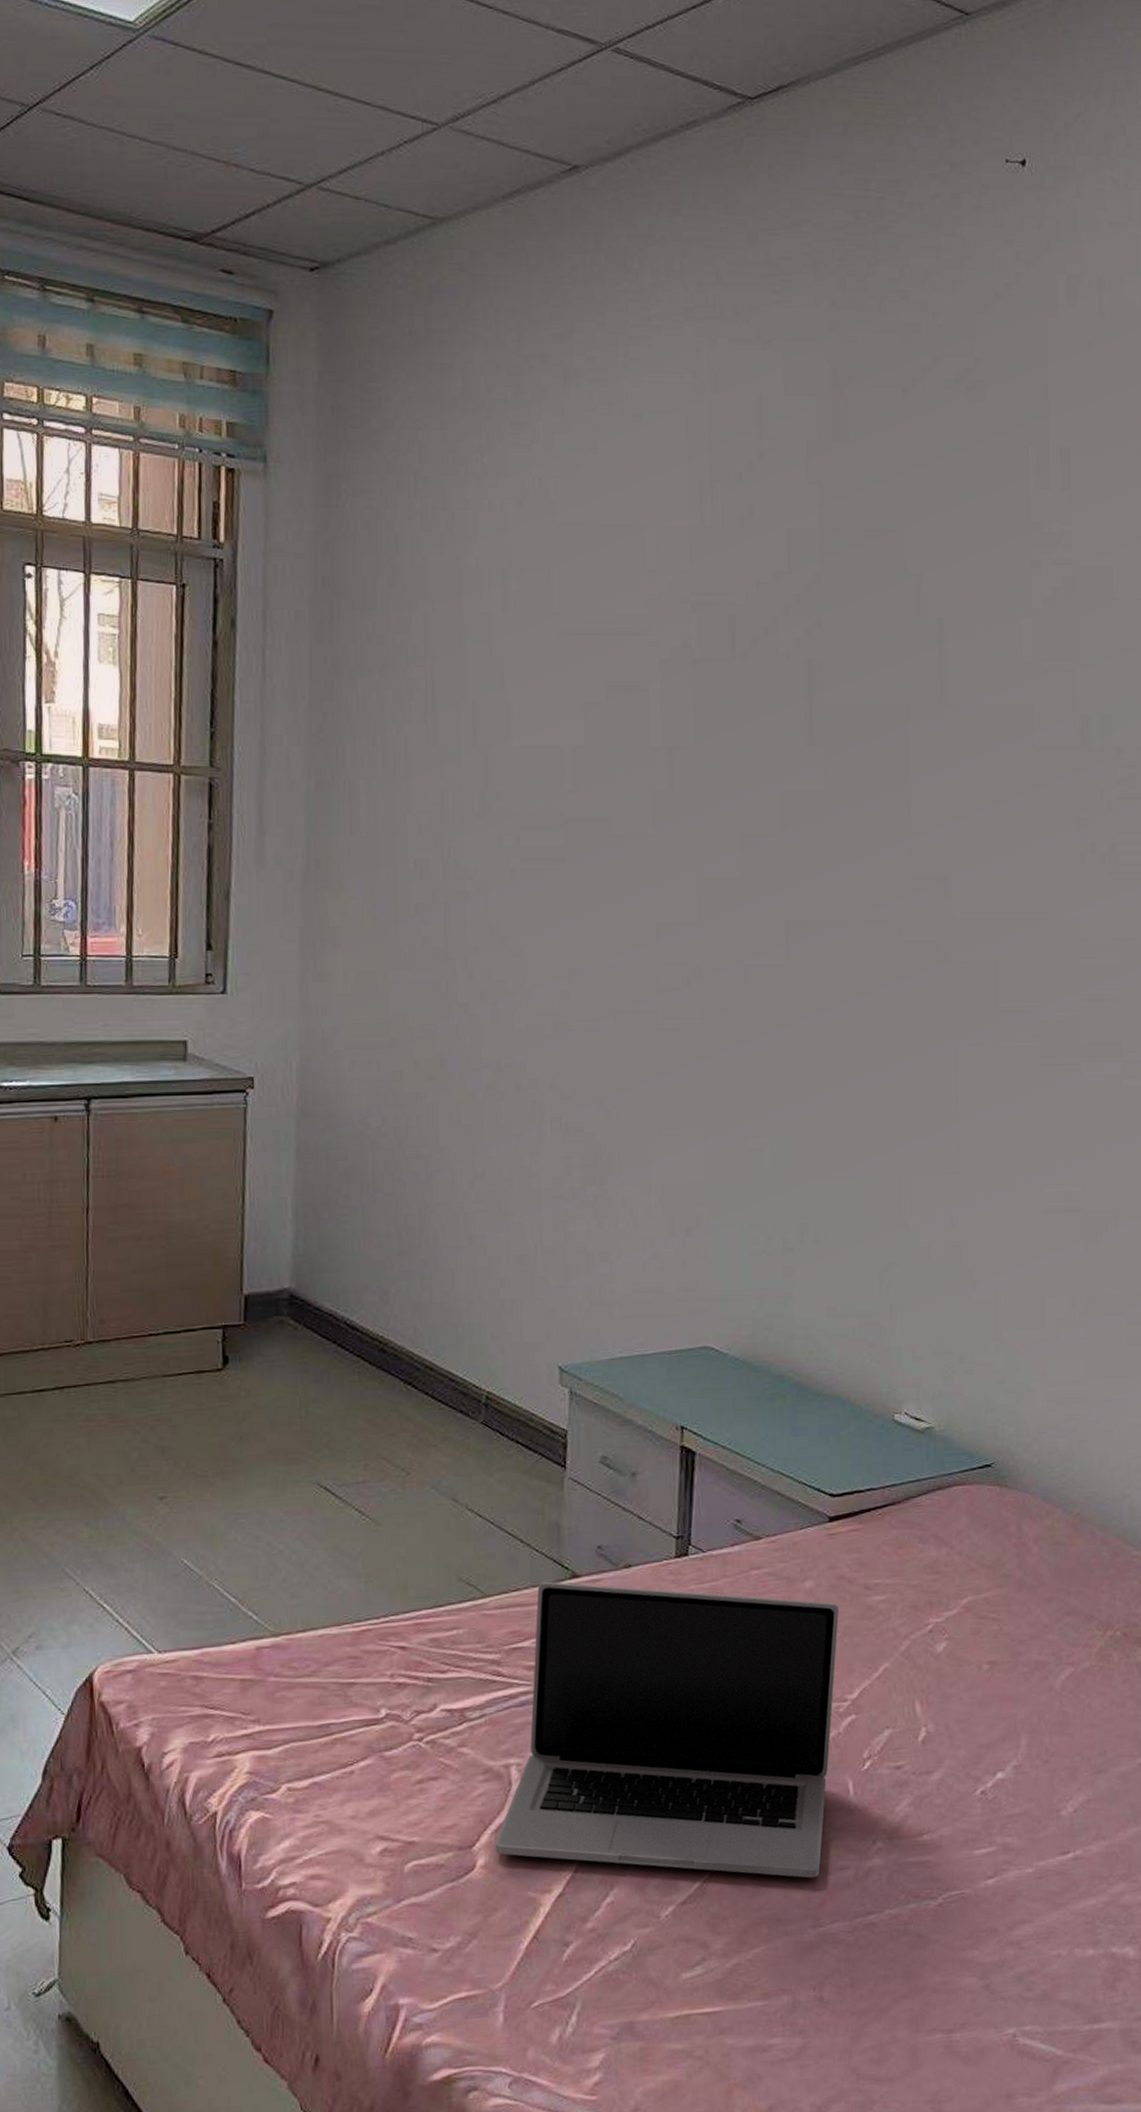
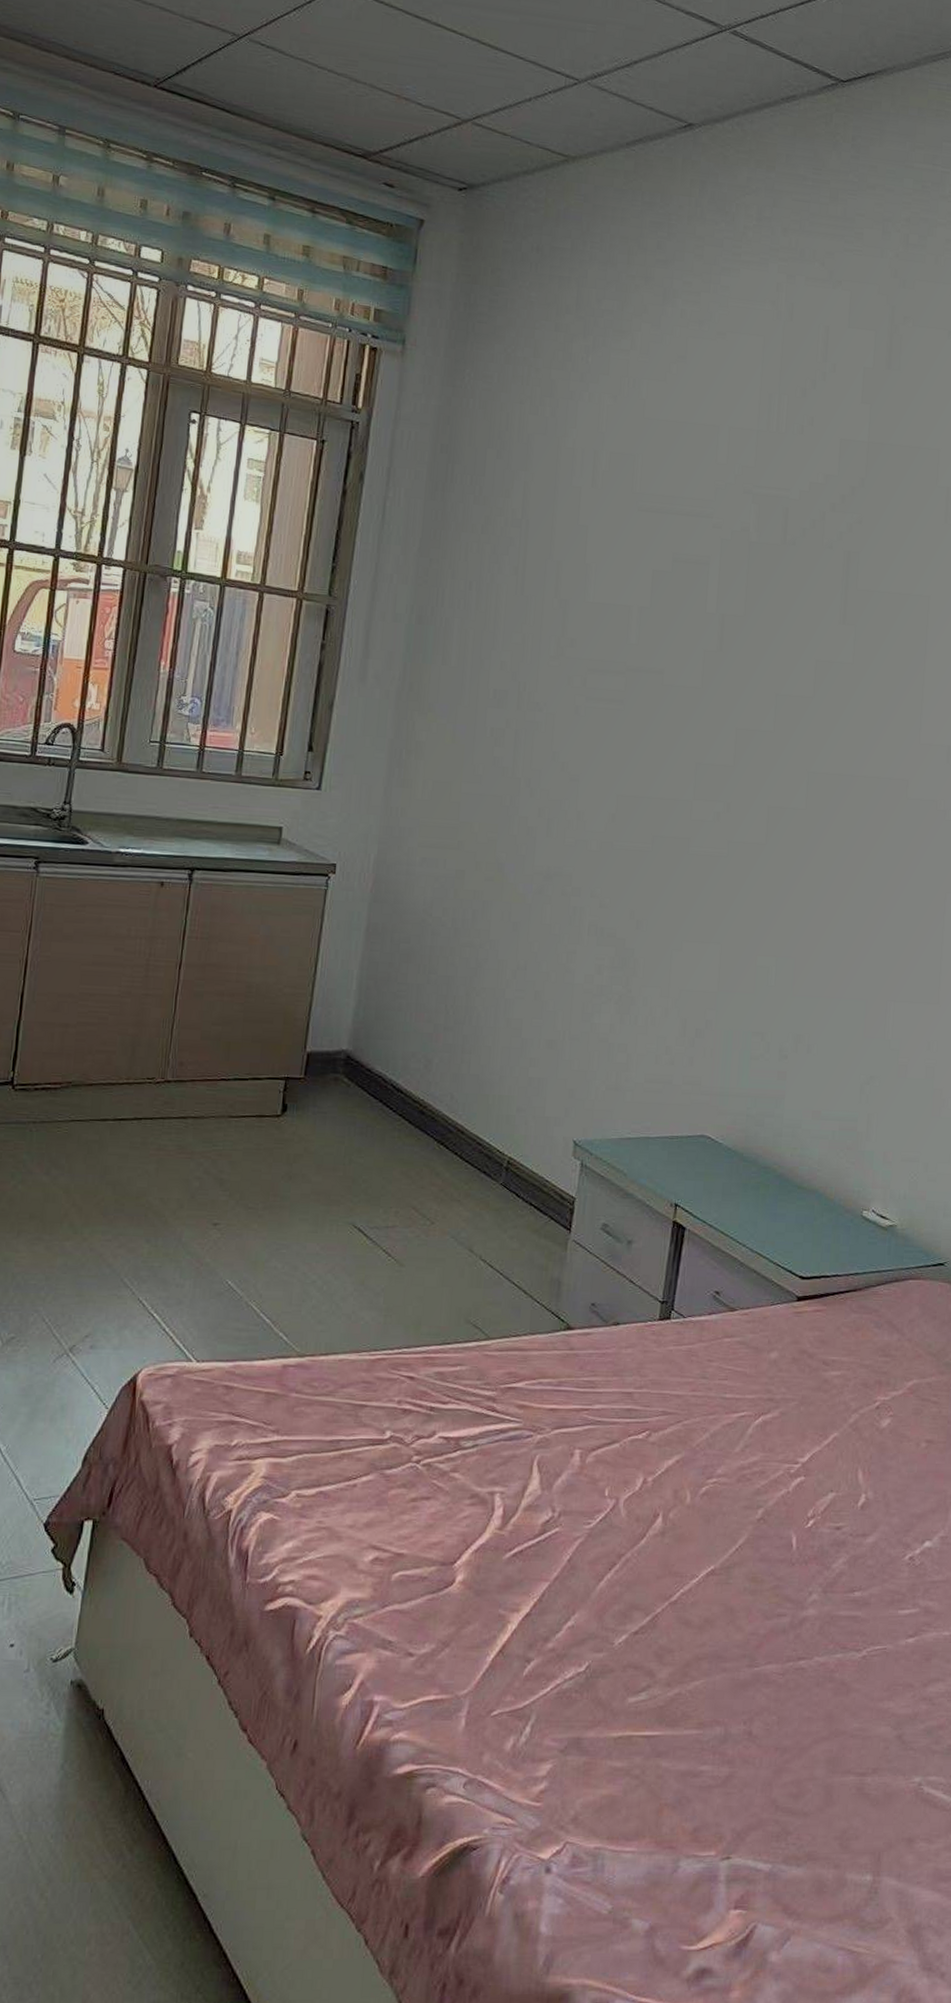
laptop: present [495,1581,839,1878] -> none [473,1330,798,1622]

